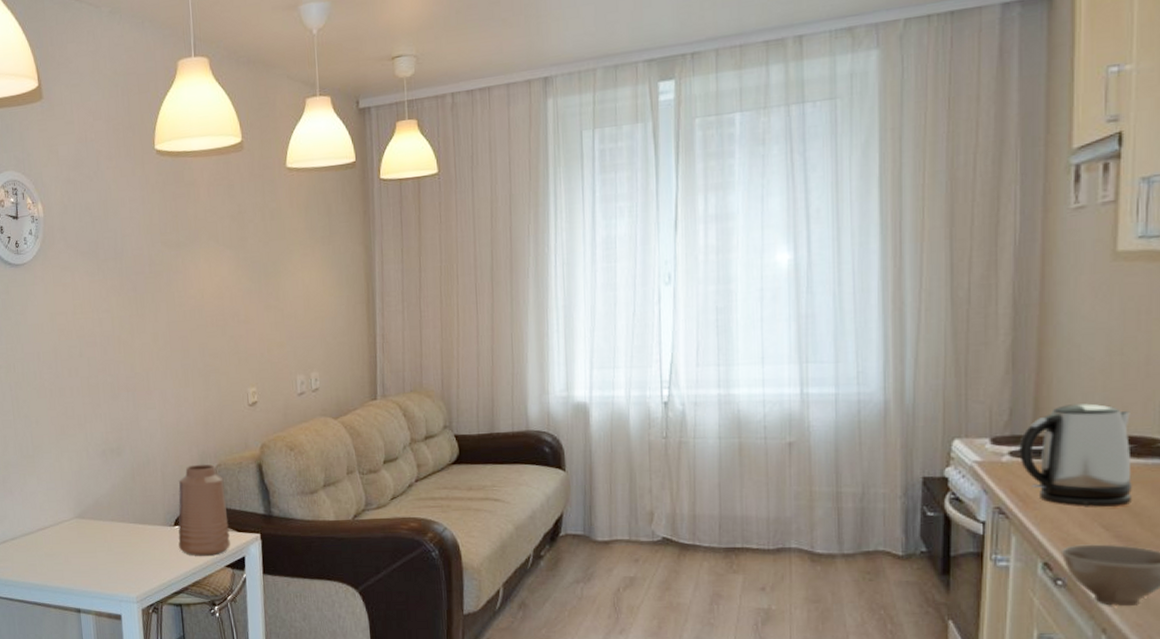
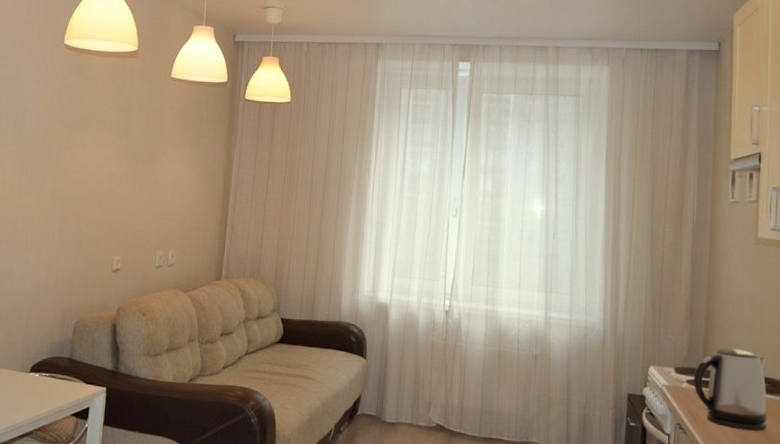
vase: present [178,464,230,556] -> none [31,318,81,403]

